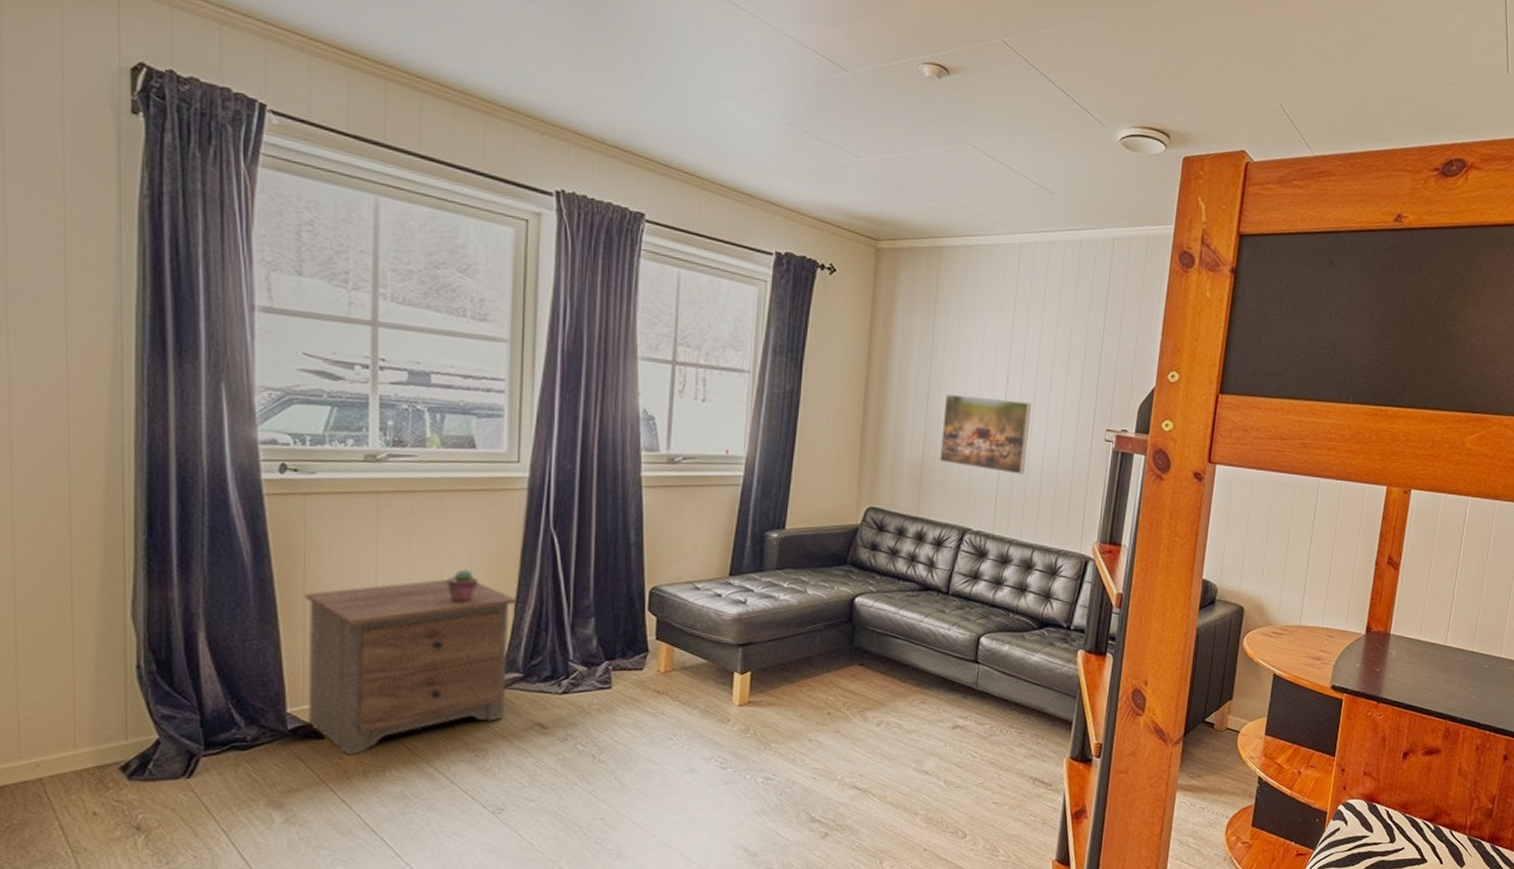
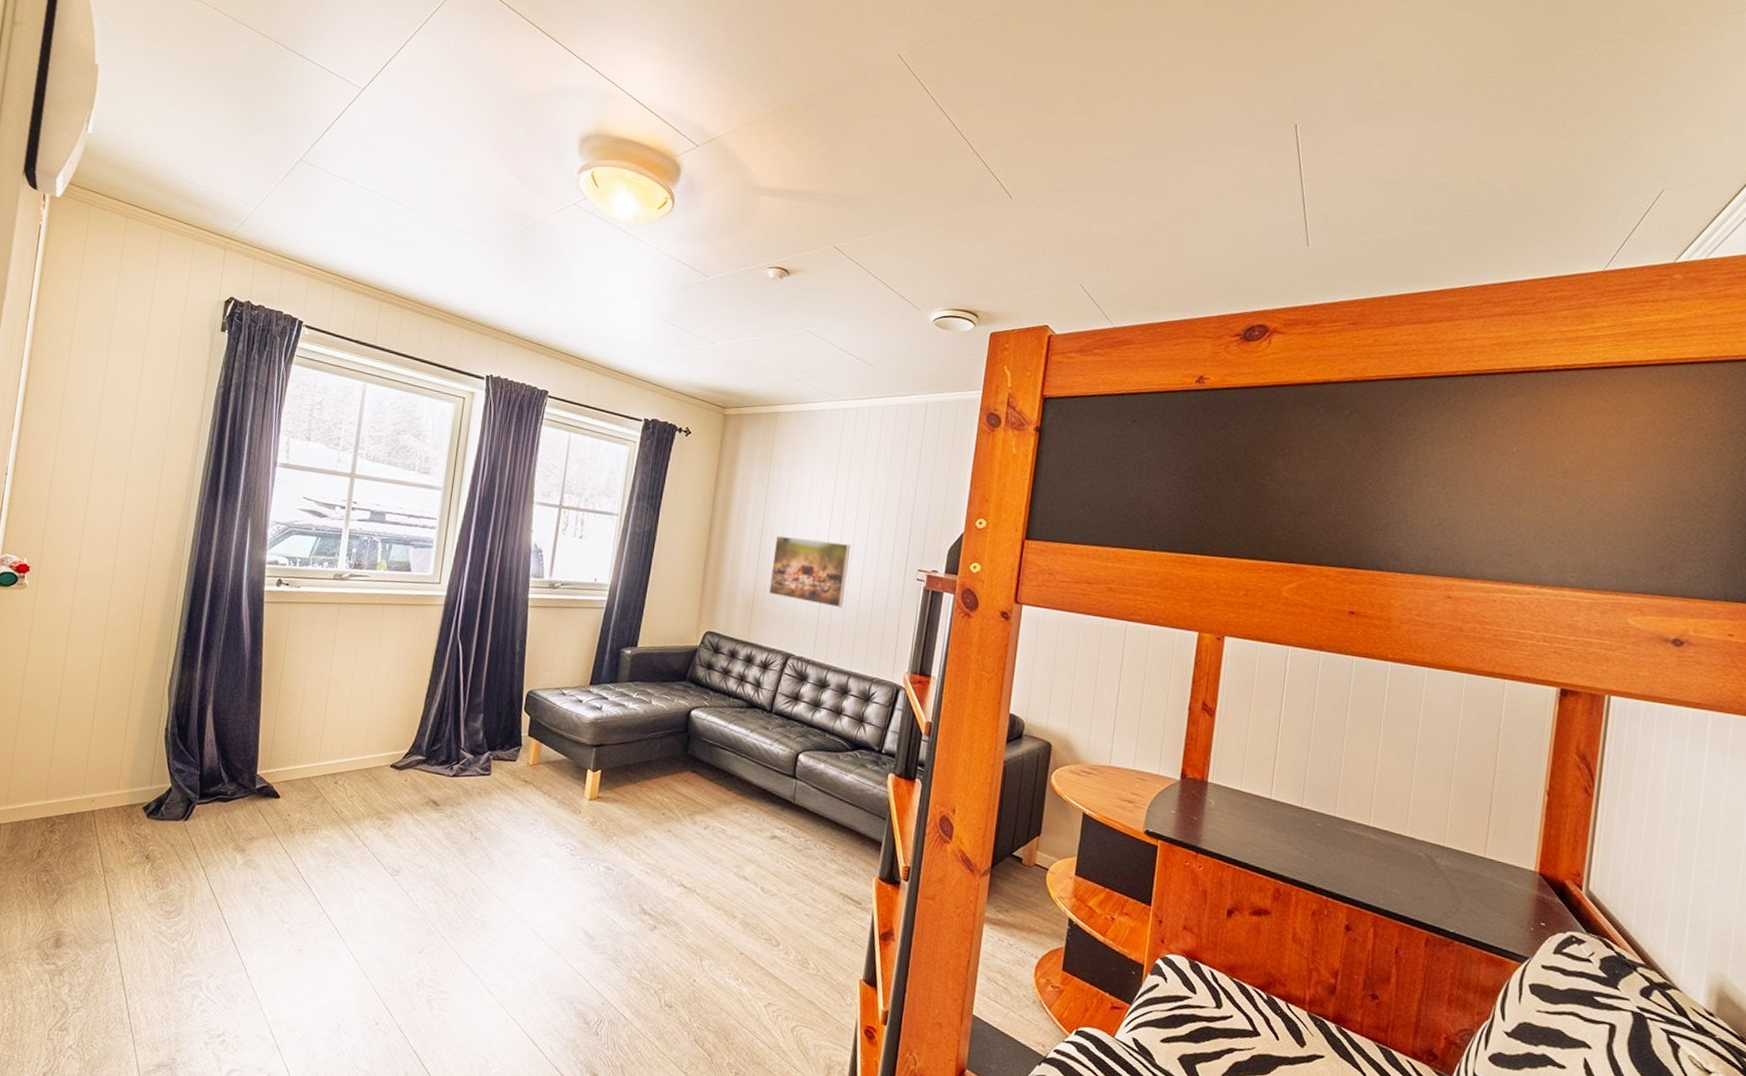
nightstand: present [304,579,516,755] -> none [270,674,427,814]
potted succulent: present [446,569,478,604] -> none [378,667,401,696]

